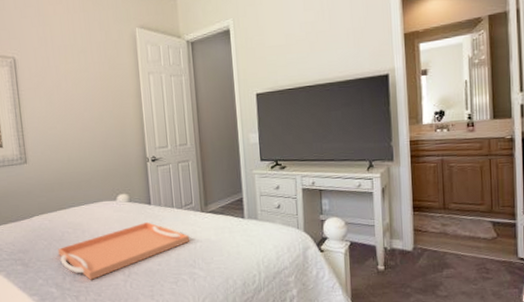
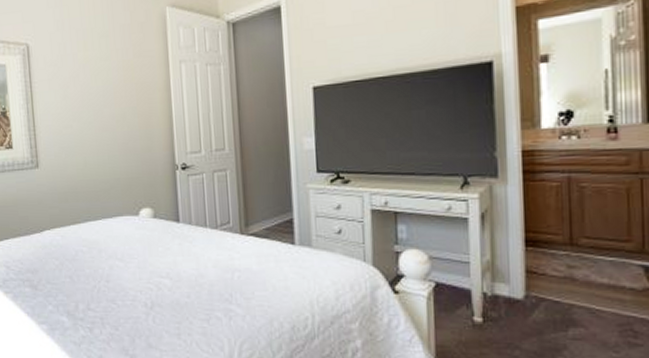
serving tray: present [58,222,190,280] -> none [70,244,226,310]

